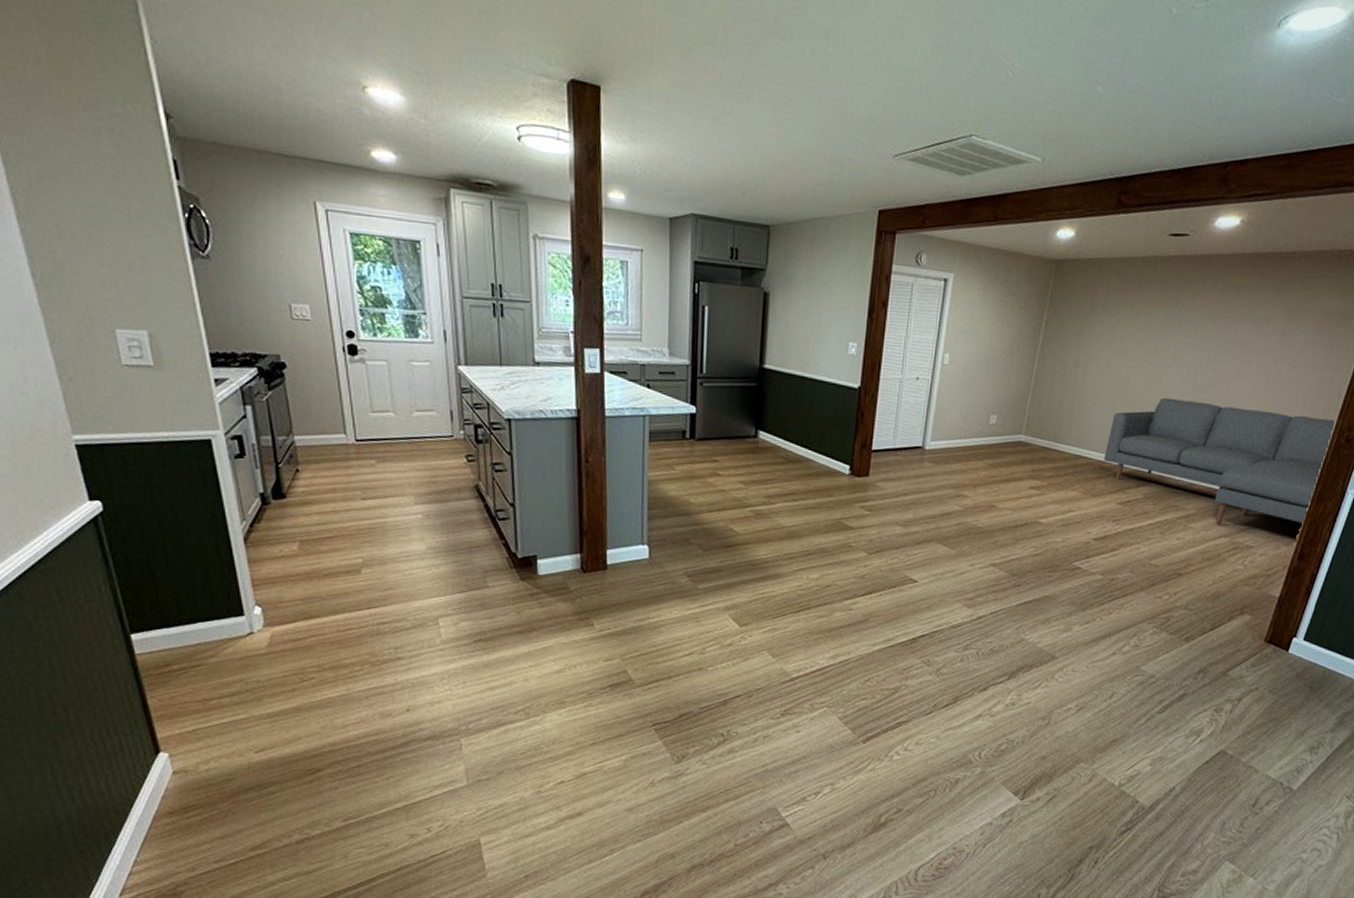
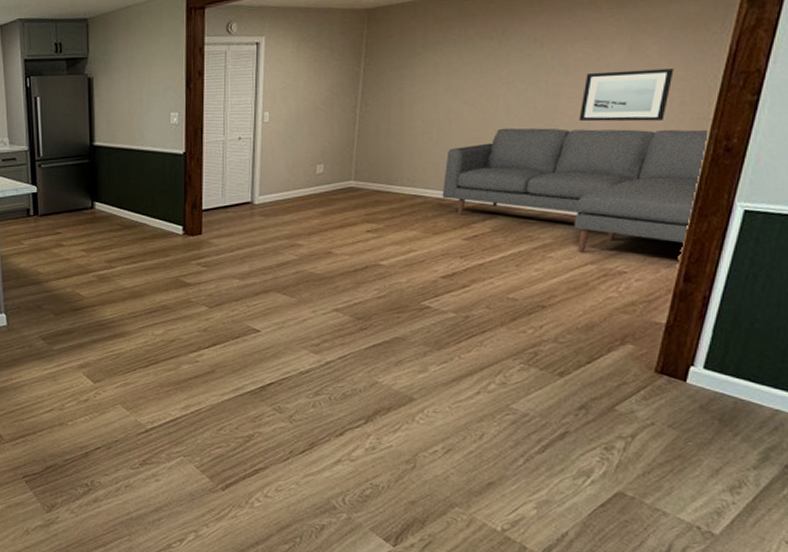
wall art: none [1231,353,1315,407] -> present [579,68,674,122]

